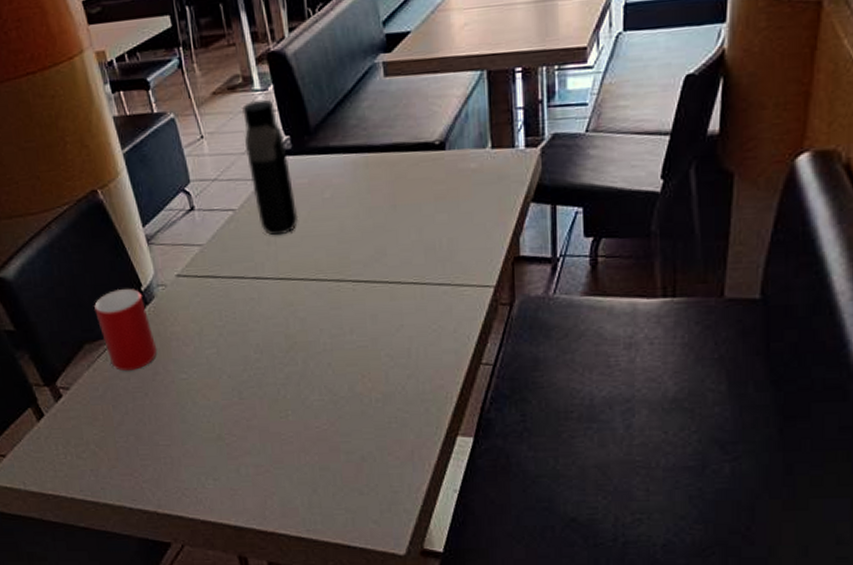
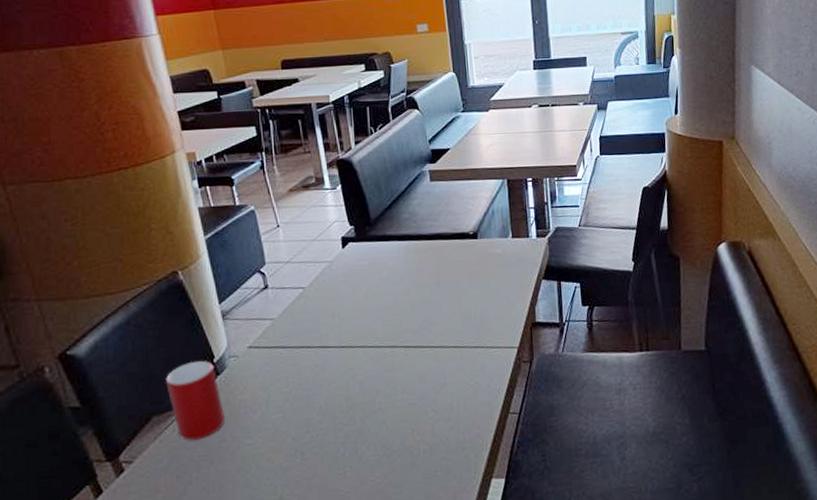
water bottle: present [241,99,299,236] -> none [313,196,360,310]

